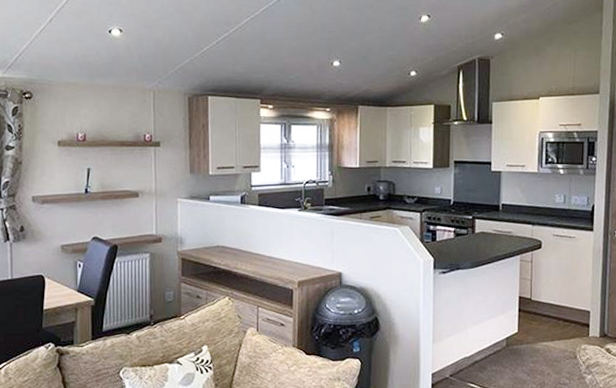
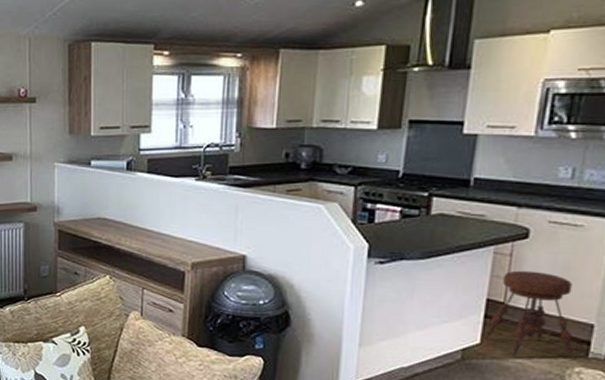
stool: none [520,273,581,342] -> present [484,270,575,360]

